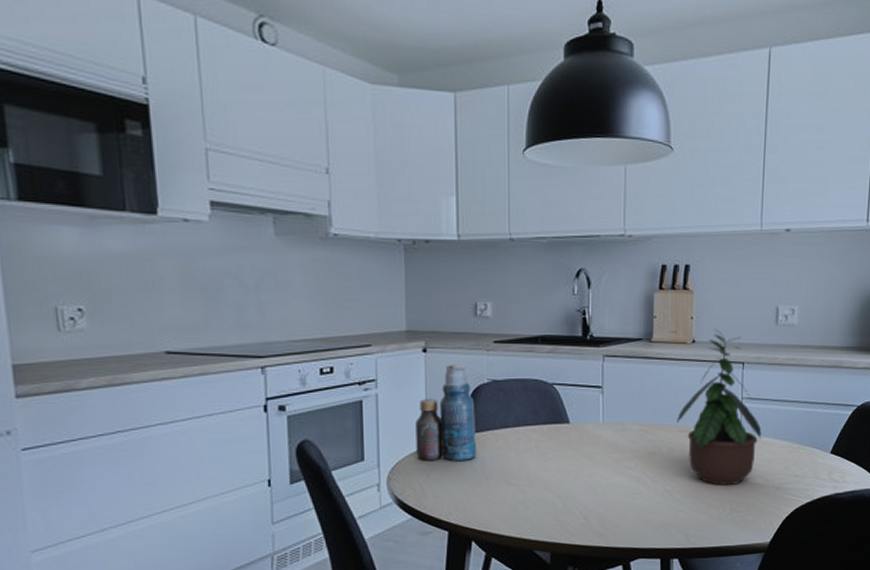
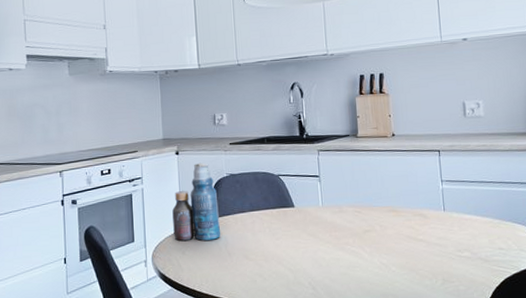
potted plant: present [677,328,762,485] -> none [385,123,464,258]

